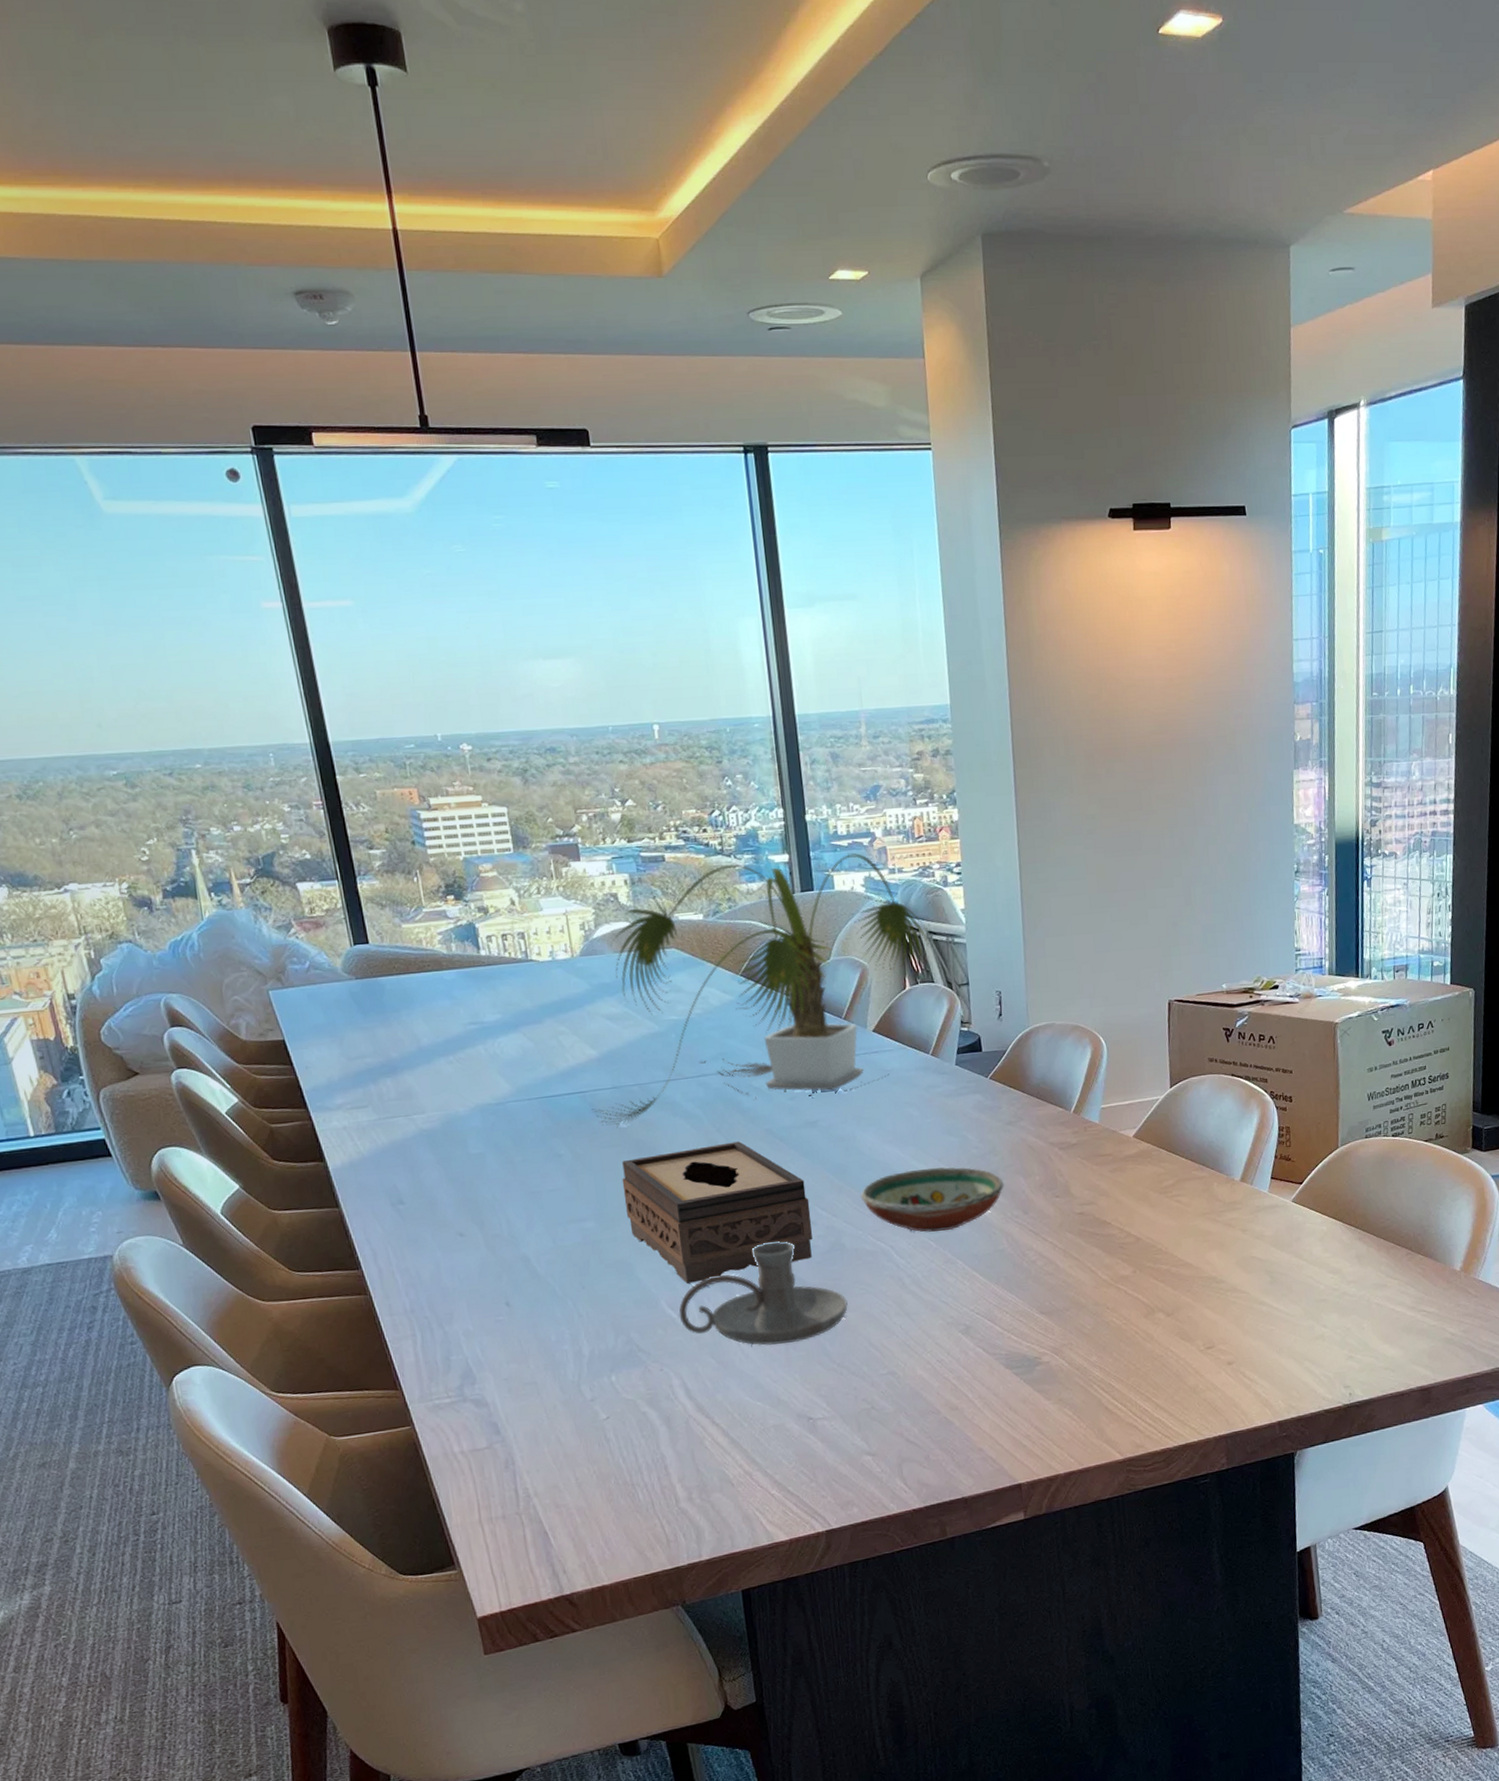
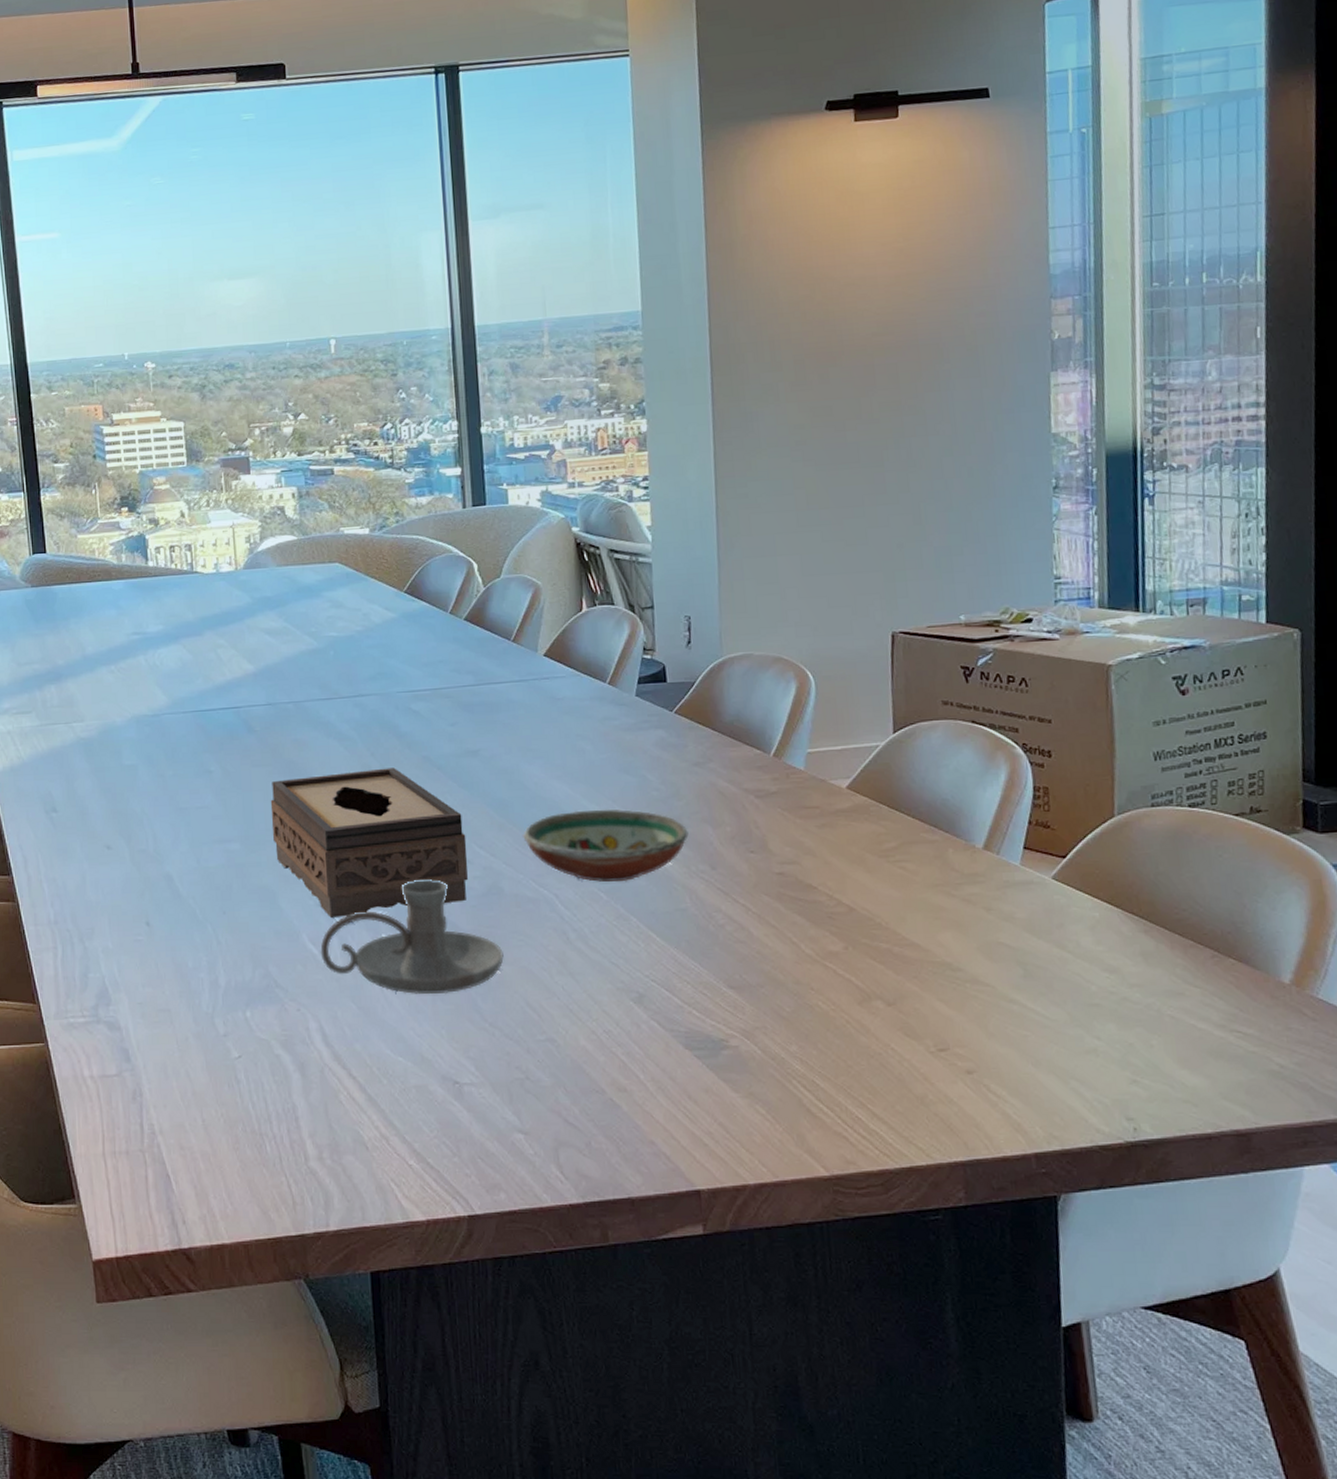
plant: present [592,853,930,1127] -> none [245,466,612,745]

